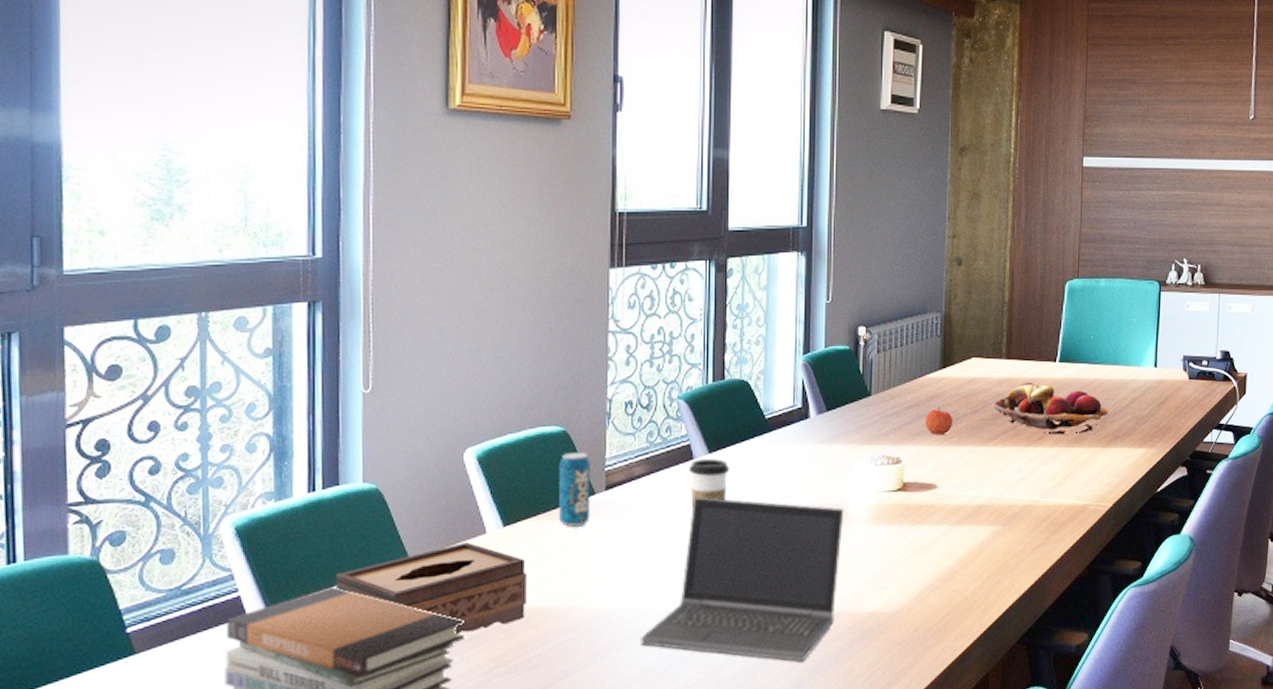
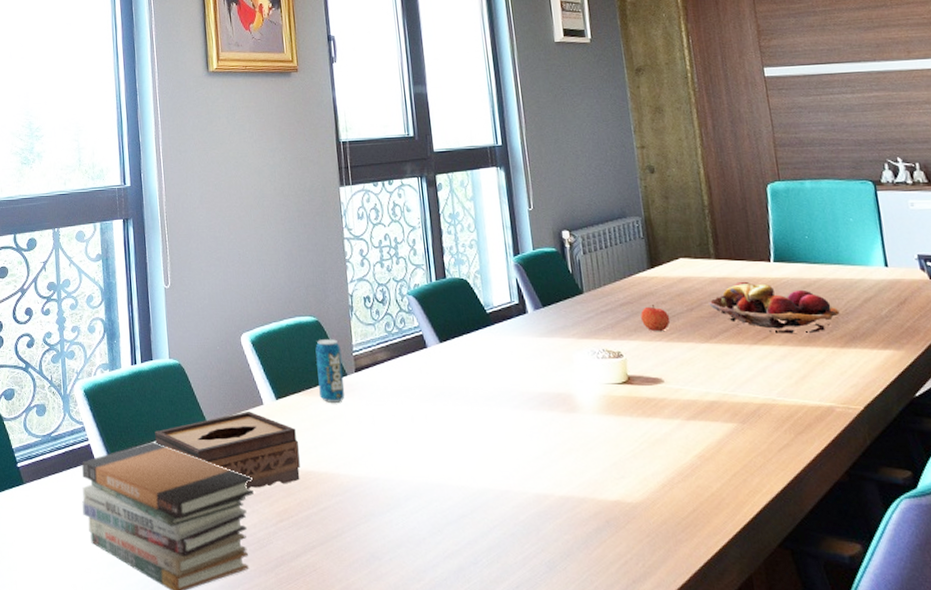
laptop computer: present [640,497,844,662] -> none [399,381,578,544]
coffee cup: present [688,459,730,509] -> none [423,348,461,392]

